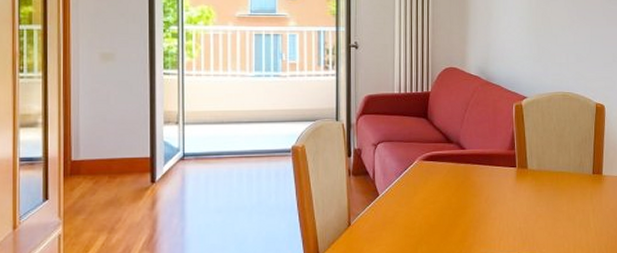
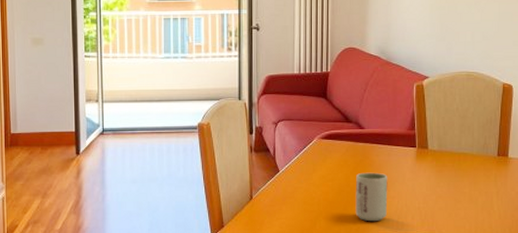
cup: none [457,193,490,244] -> present [355,172,388,222]

